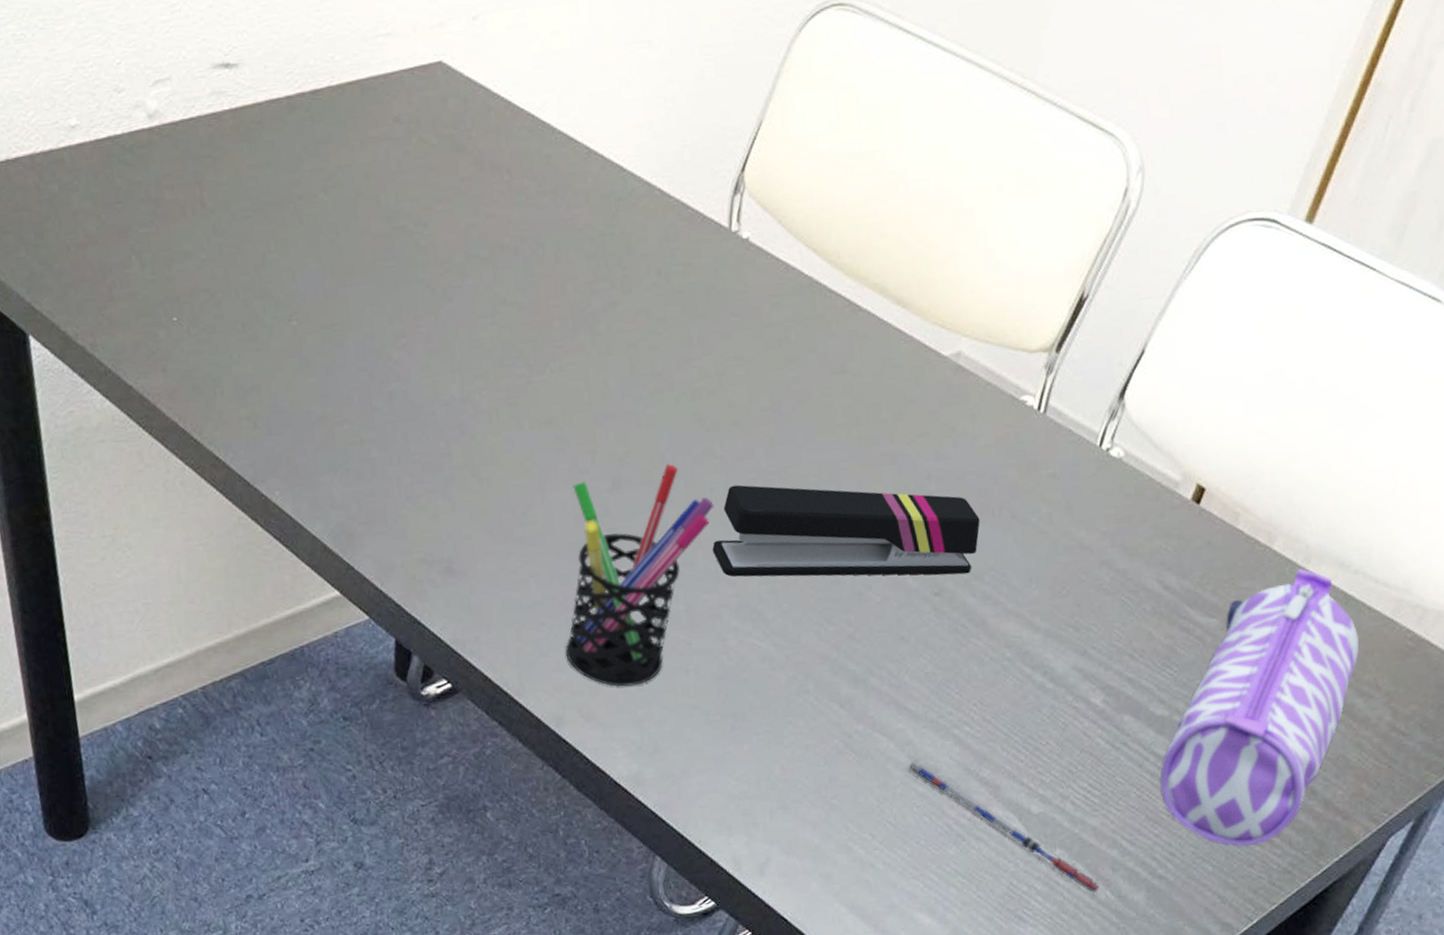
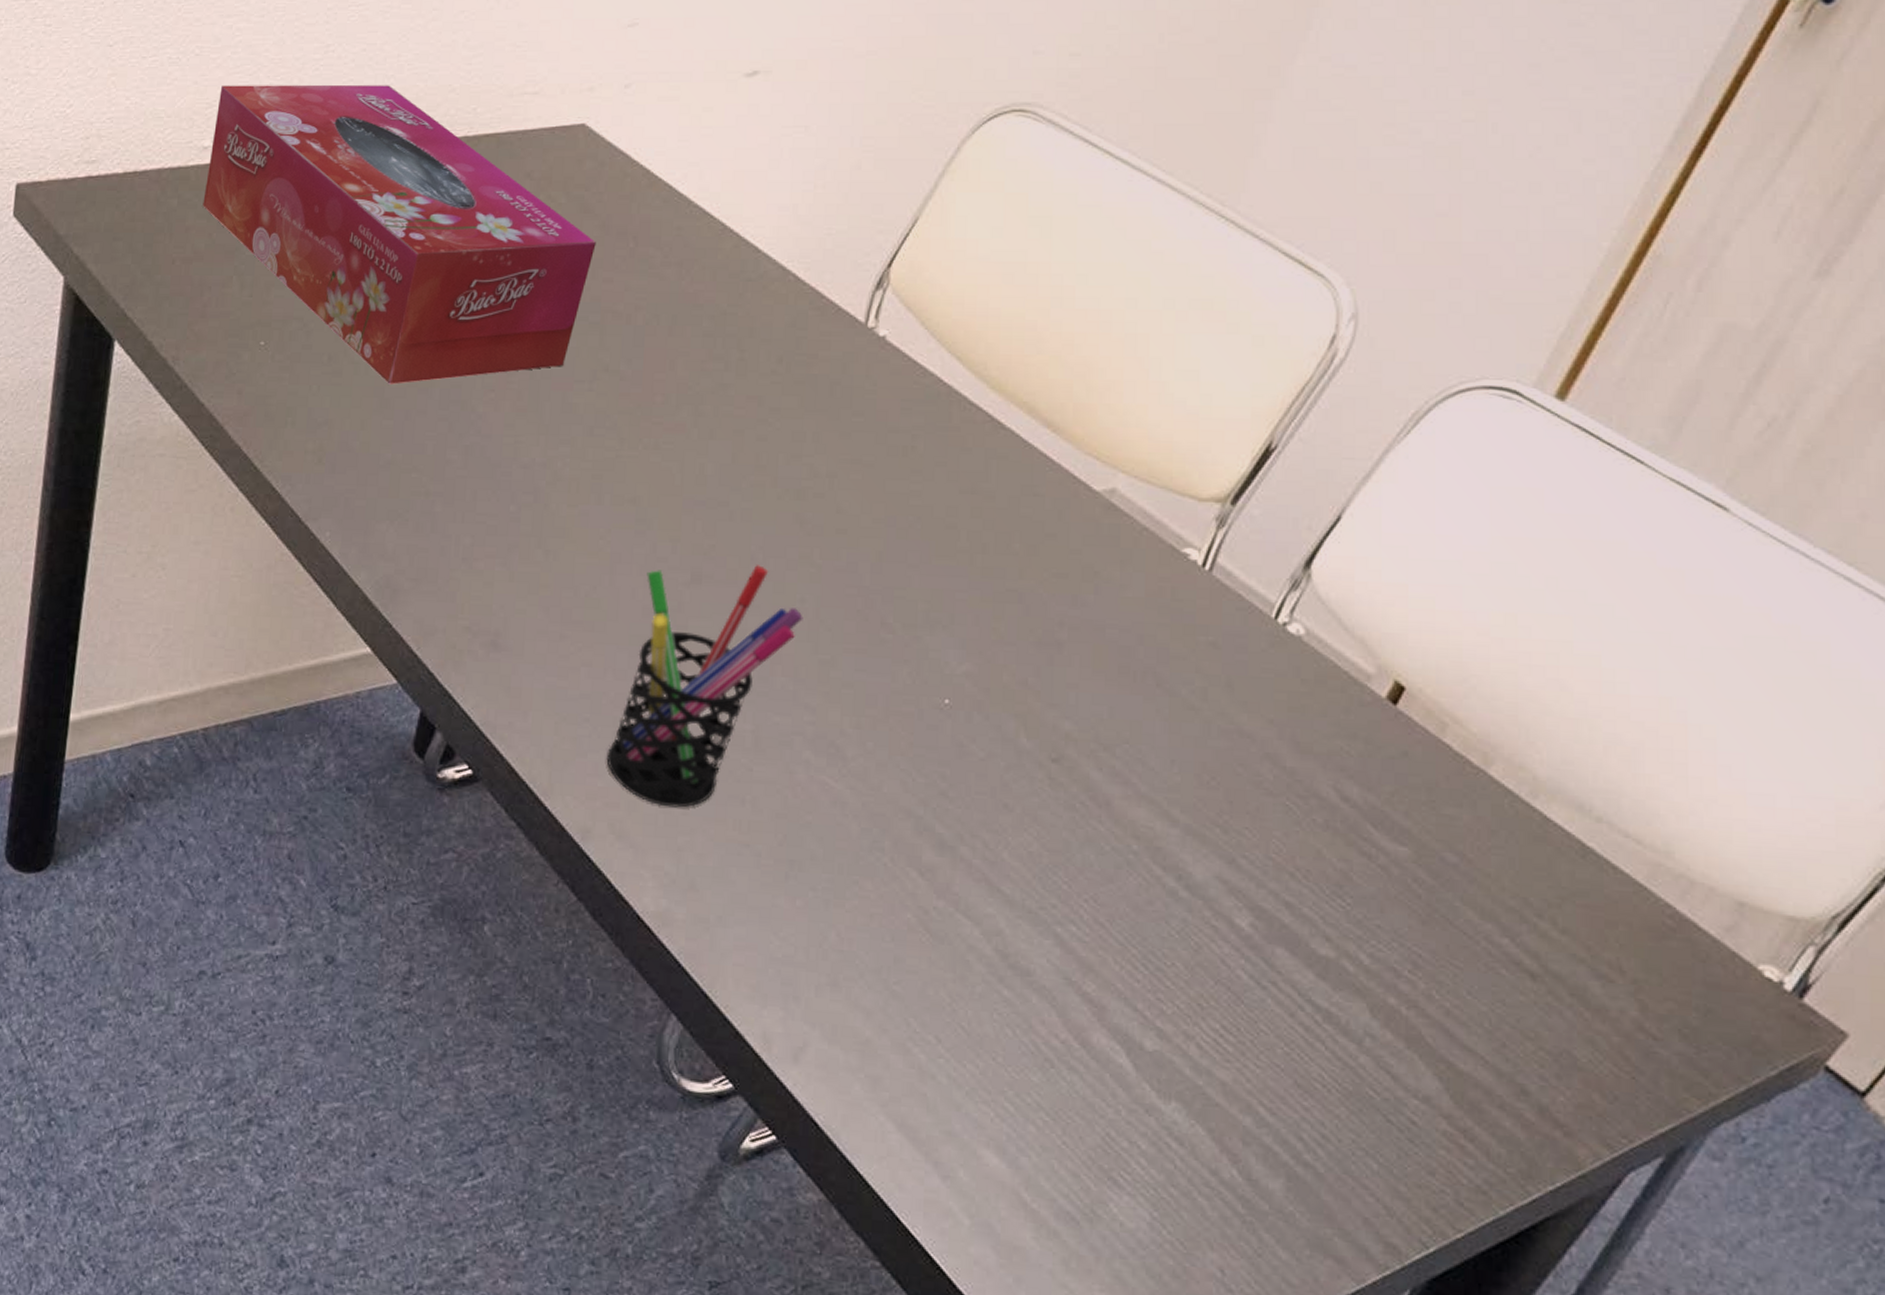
tissue box: none [74,41,474,343] -> present [203,84,596,384]
stapler: present [712,484,980,577] -> none [794,599,1117,743]
pen: present [907,760,1102,894] -> none [992,956,1227,1169]
pencil case: present [1158,569,1360,847] -> none [1315,804,1599,1148]

